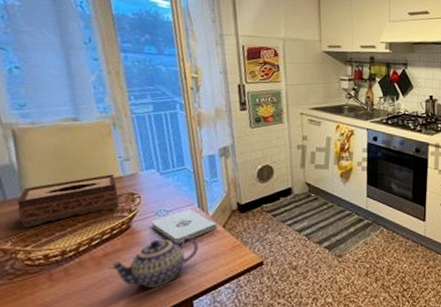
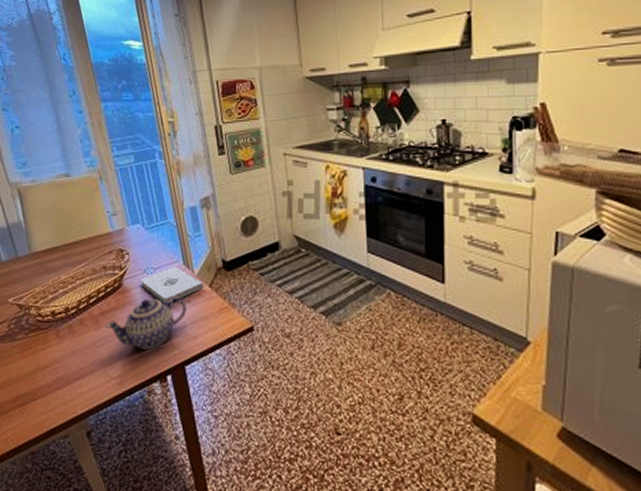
tissue box: present [17,174,120,228] -> none [27,230,111,284]

